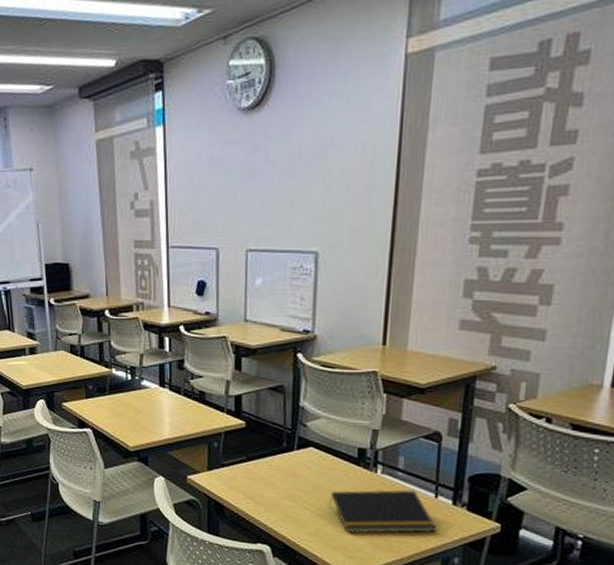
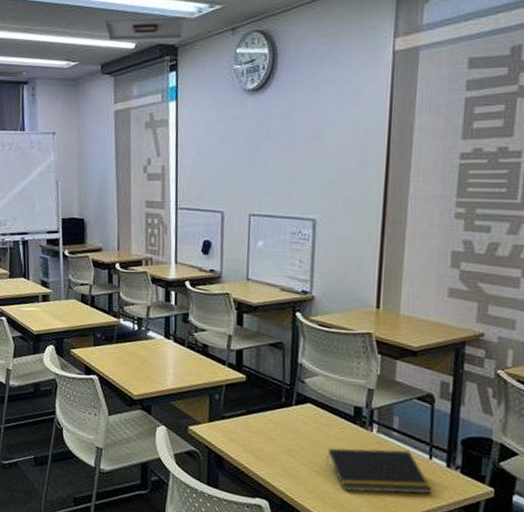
ceiling vent: none [81,25,171,58] -> present [105,16,186,40]

